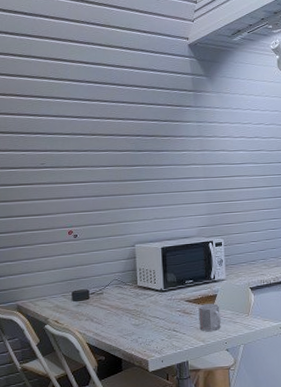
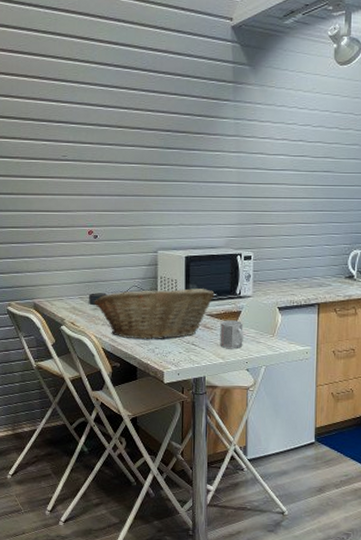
fruit basket: none [76,276,191,331] -> present [94,287,215,340]

